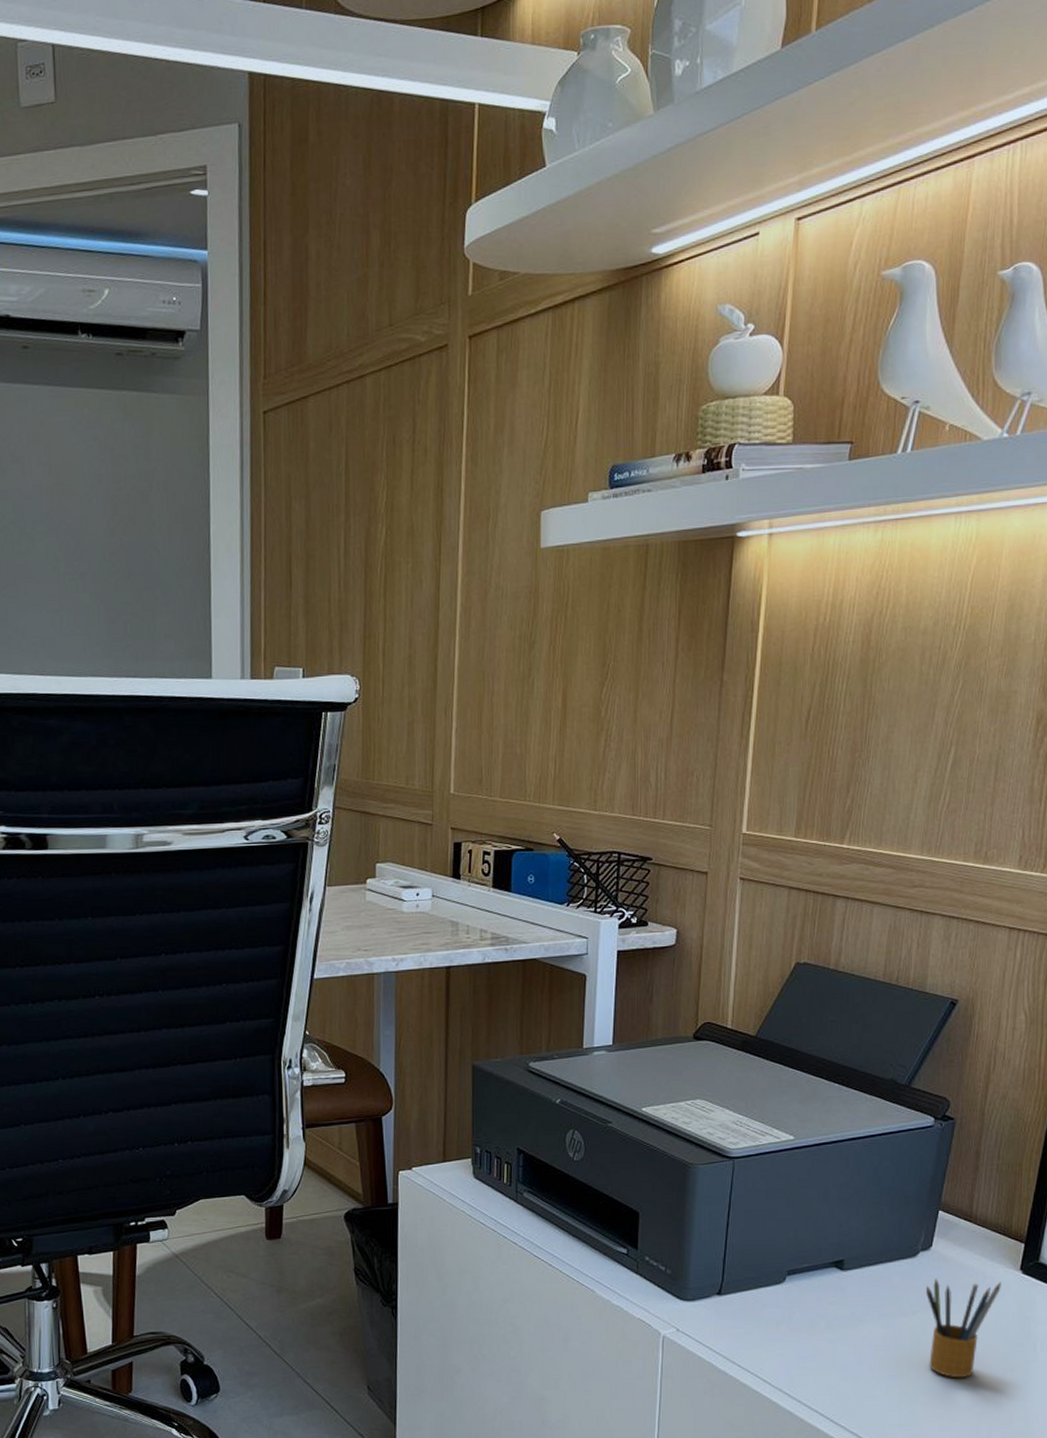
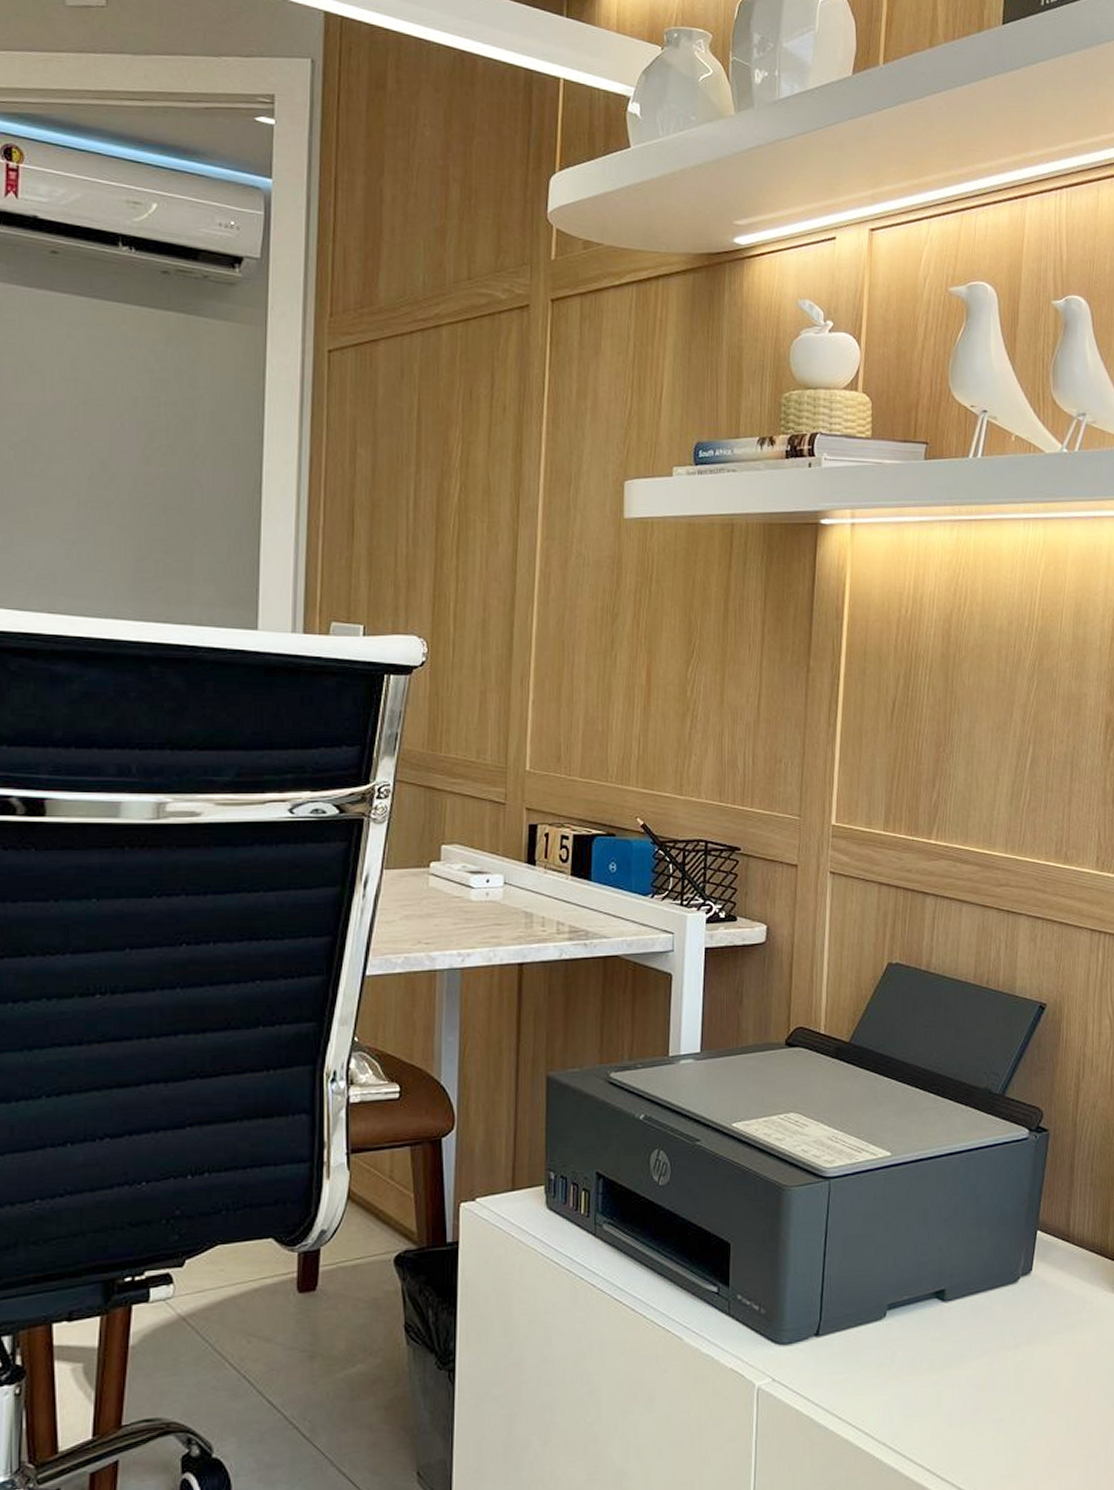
pencil box: present [926,1277,1001,1378] -> none [1028,1305,1101,1418]

